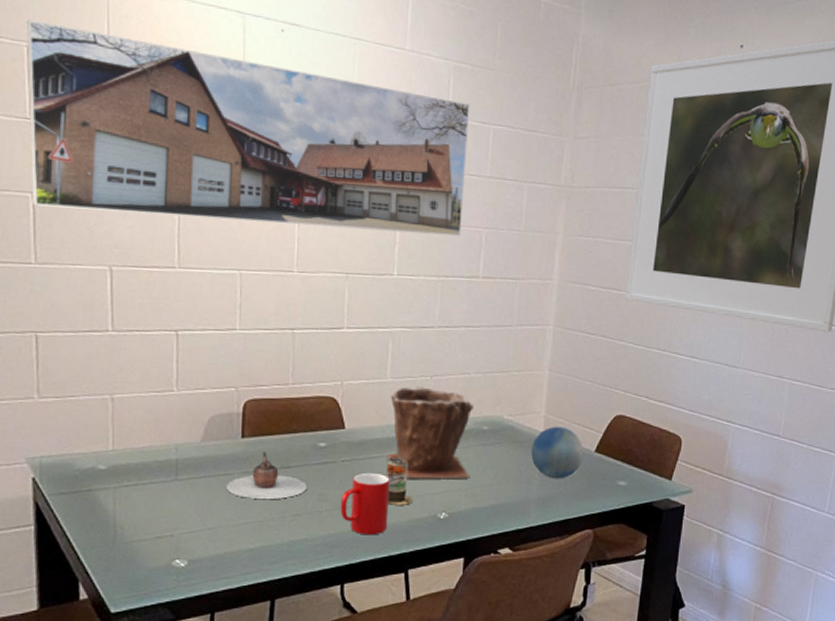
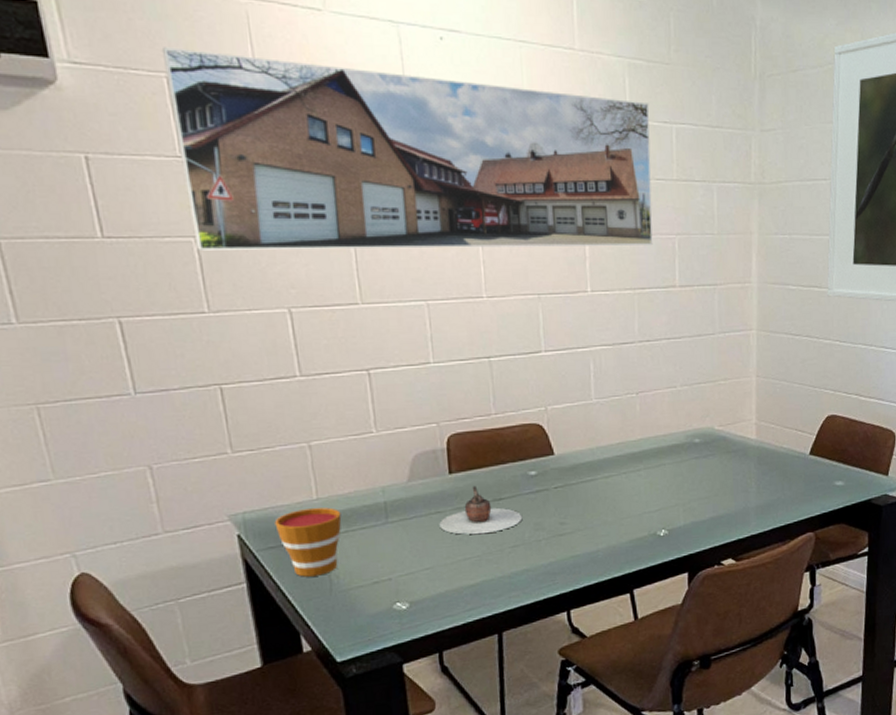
cup: none [69,458,134,525] -> present [274,507,342,577]
cup: present [340,472,390,535] -> none [557,496,608,560]
plant pot: present [386,385,474,479] -> none [597,403,687,499]
can: present [386,457,413,505] -> none [601,479,631,527]
decorative ball: present [531,426,584,479] -> none [745,432,799,486]

